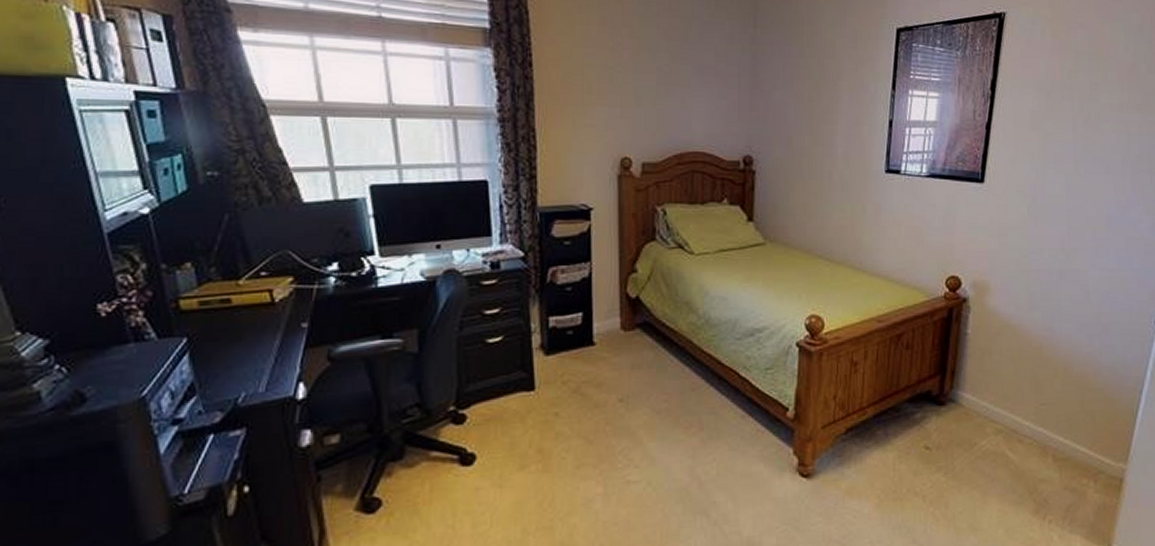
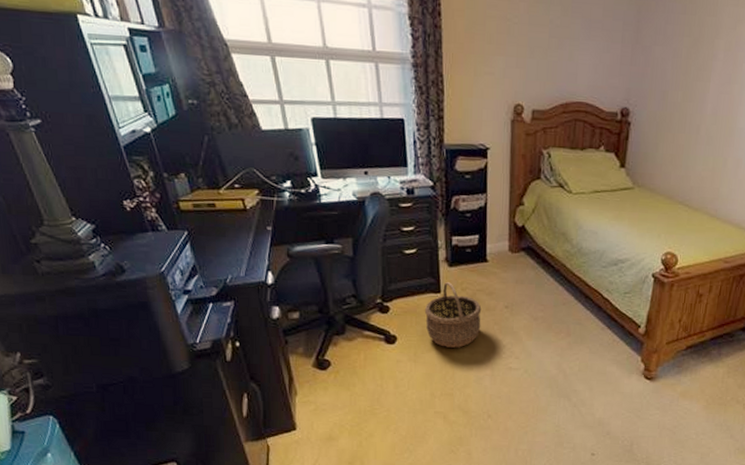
wicker basket: none [513,374,589,462] -> present [424,281,482,348]

